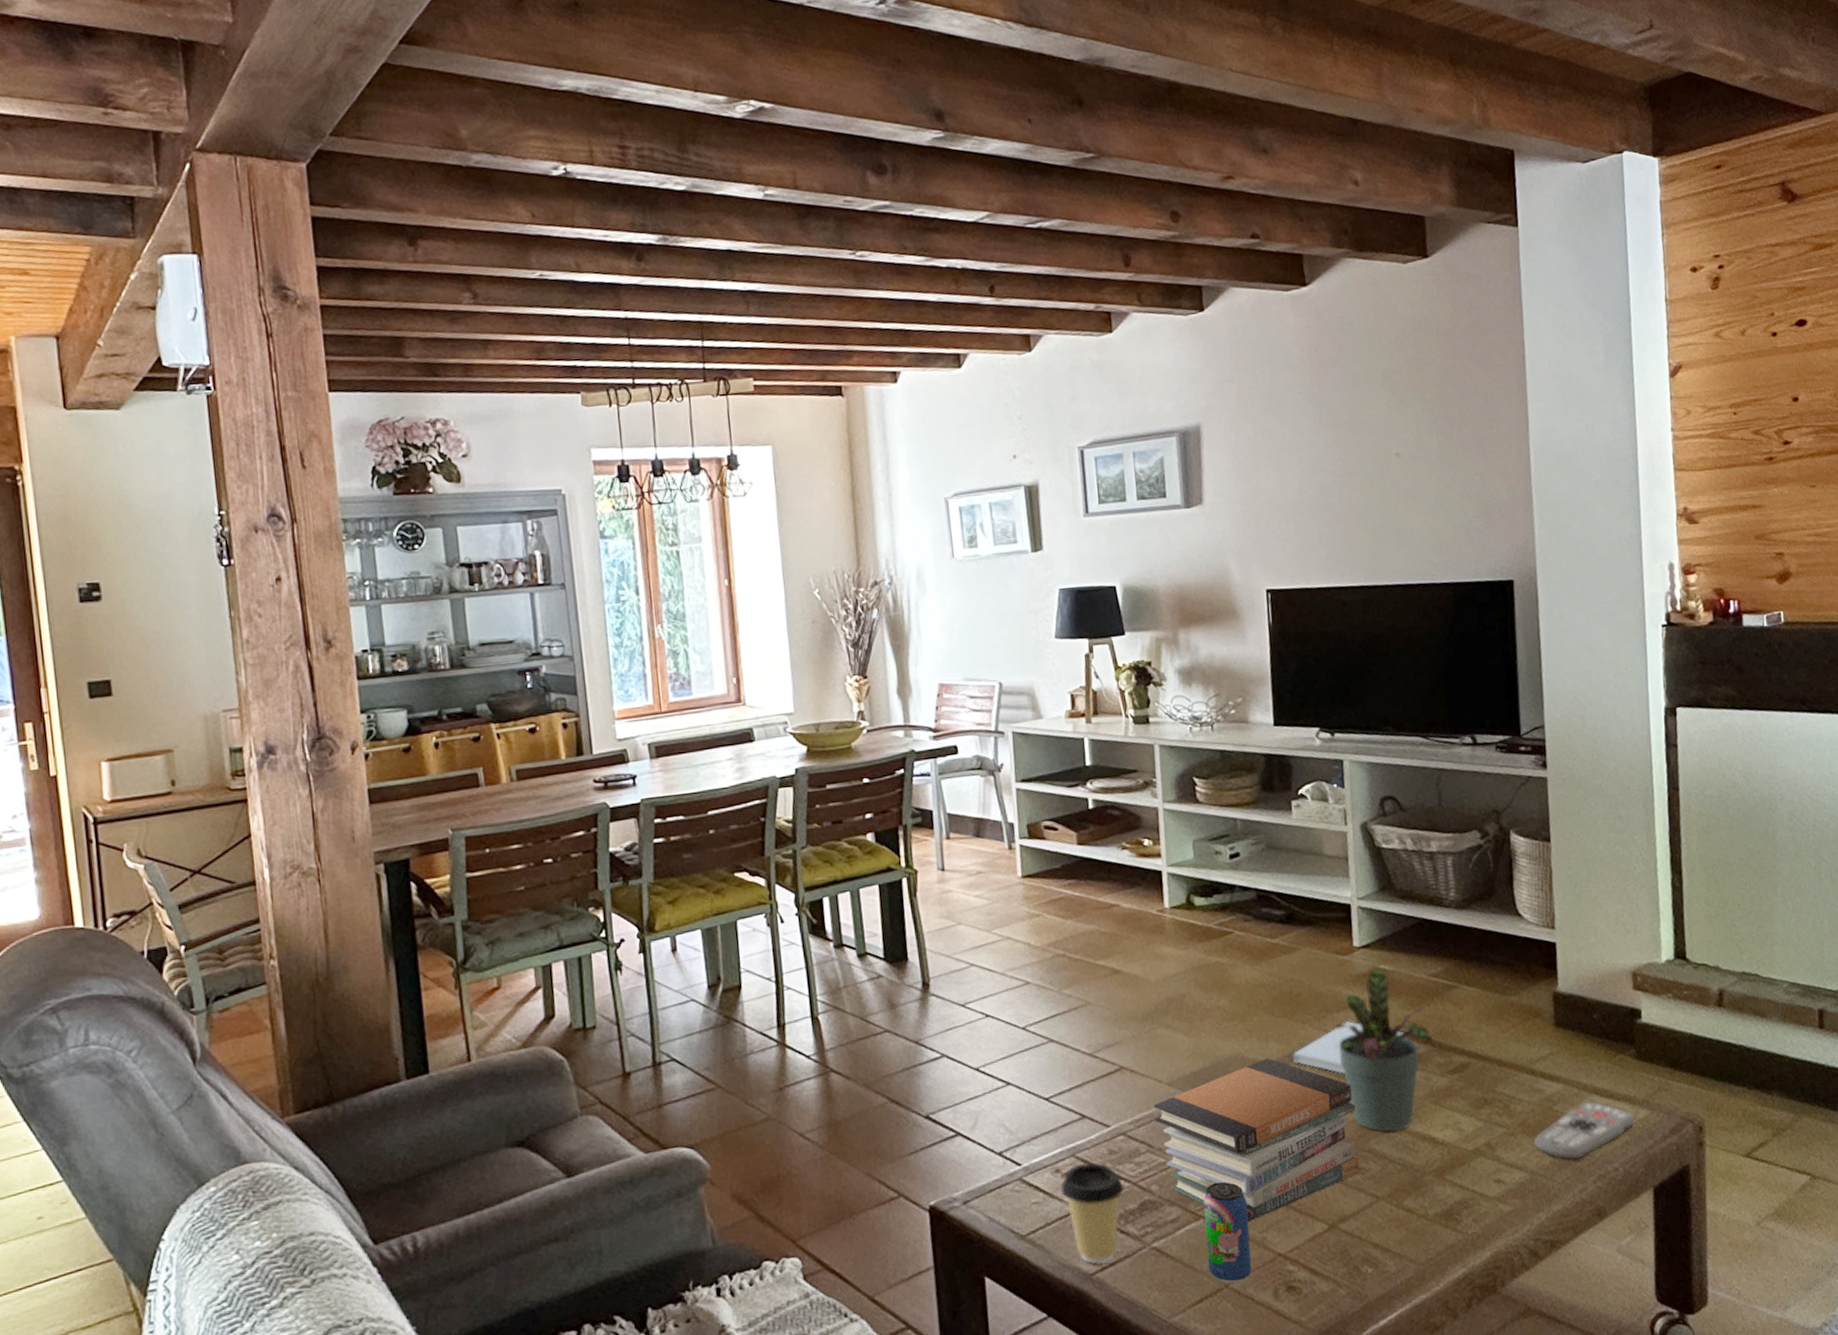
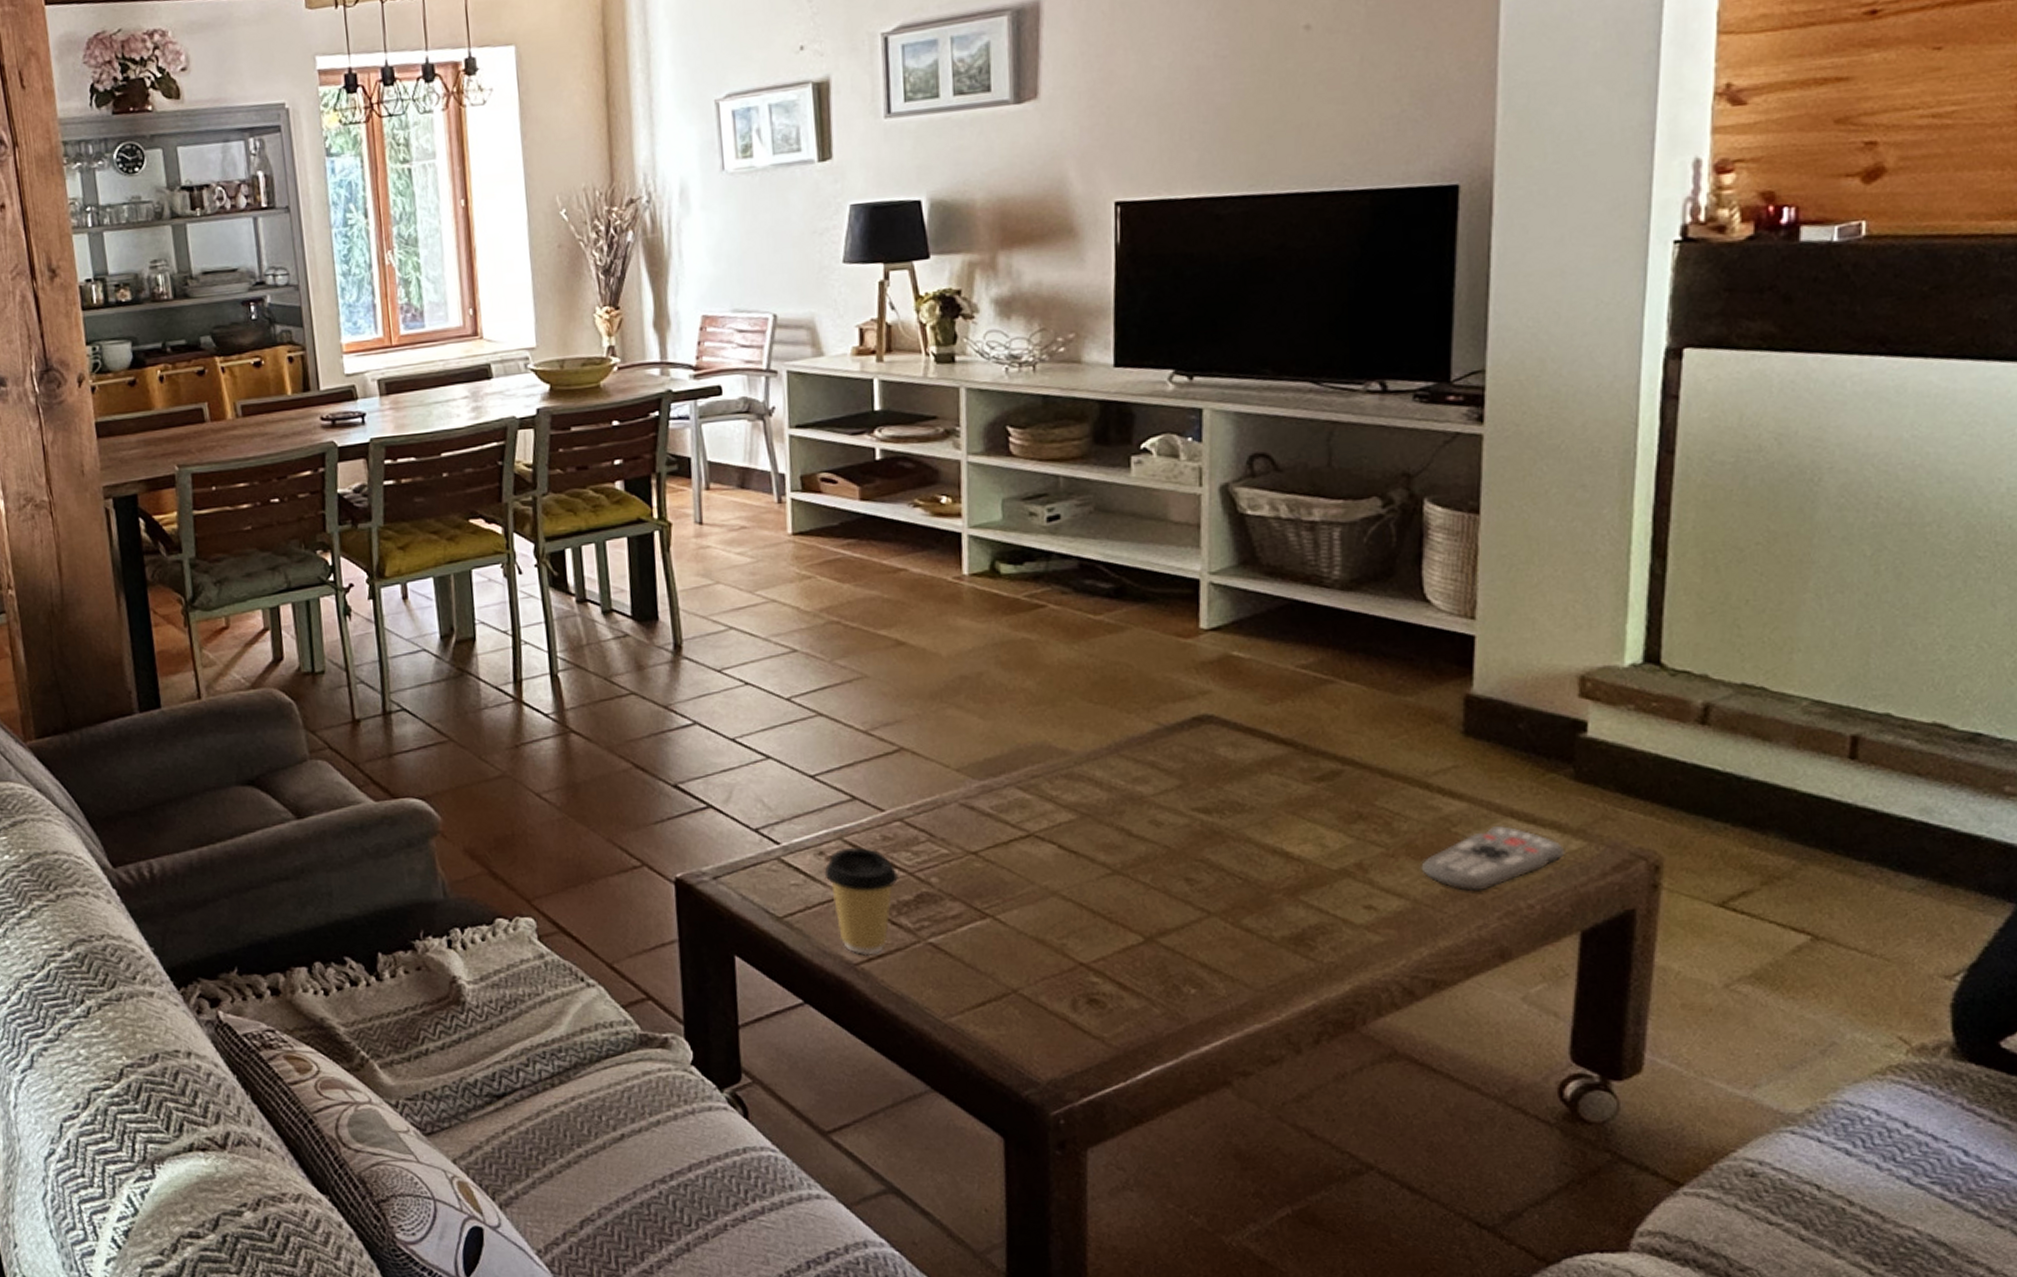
book stack: present [1153,1058,1360,1222] -> none [938,749,1189,925]
beverage can: present [1203,1181,1252,1282] -> none [991,880,1047,988]
notepad: present [1293,1021,1403,1074] -> none [1113,713,1257,773]
potted plant: present [1334,967,1435,1132] -> none [1168,654,1302,841]

